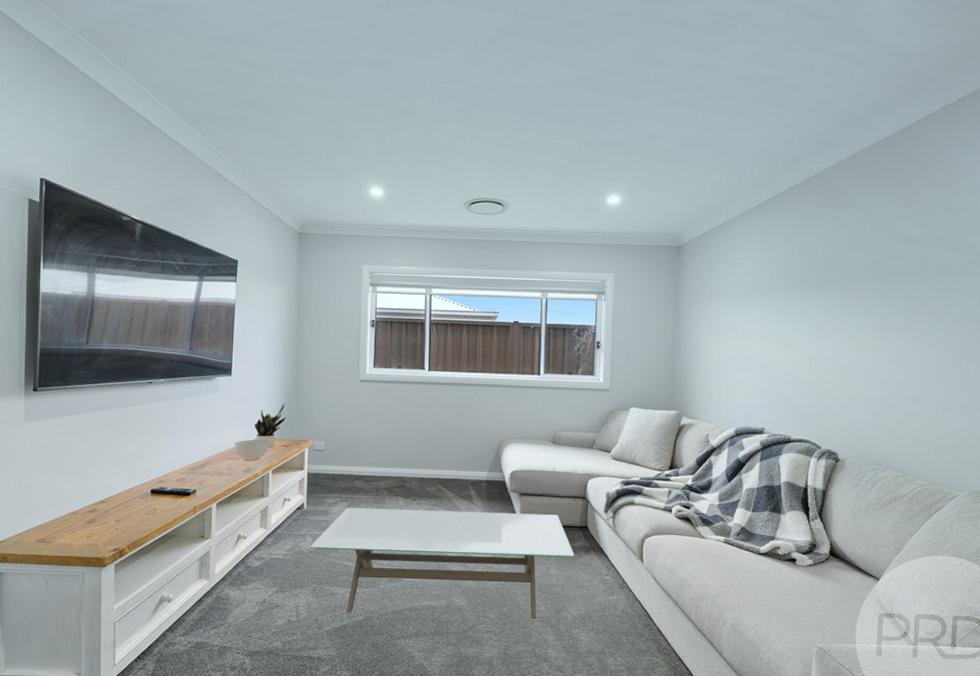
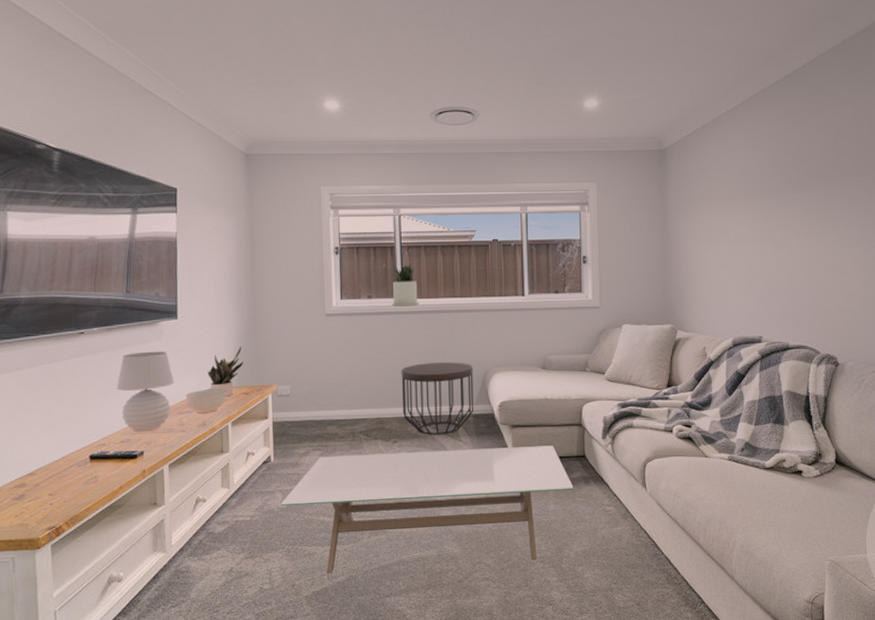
table lamp: none [176,402,226,473] -> present [116,351,175,432]
planter: none [418,338,444,378] -> present [391,263,420,307]
side table: none [423,430,489,497] -> present [401,362,474,436]

